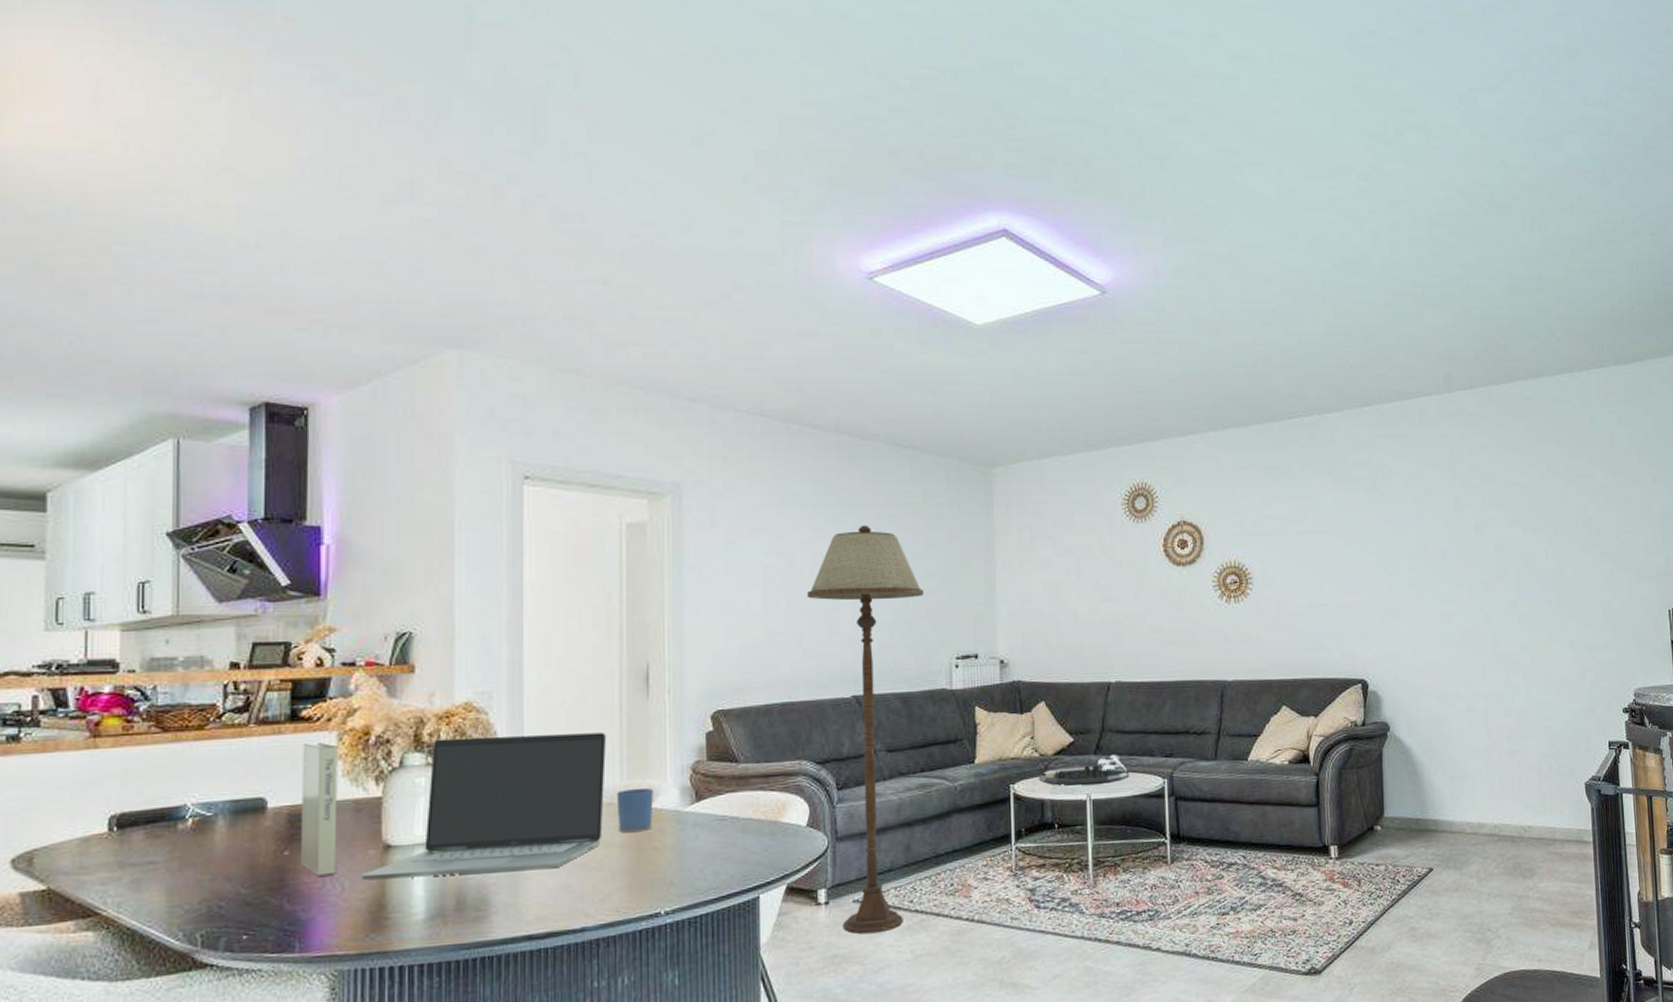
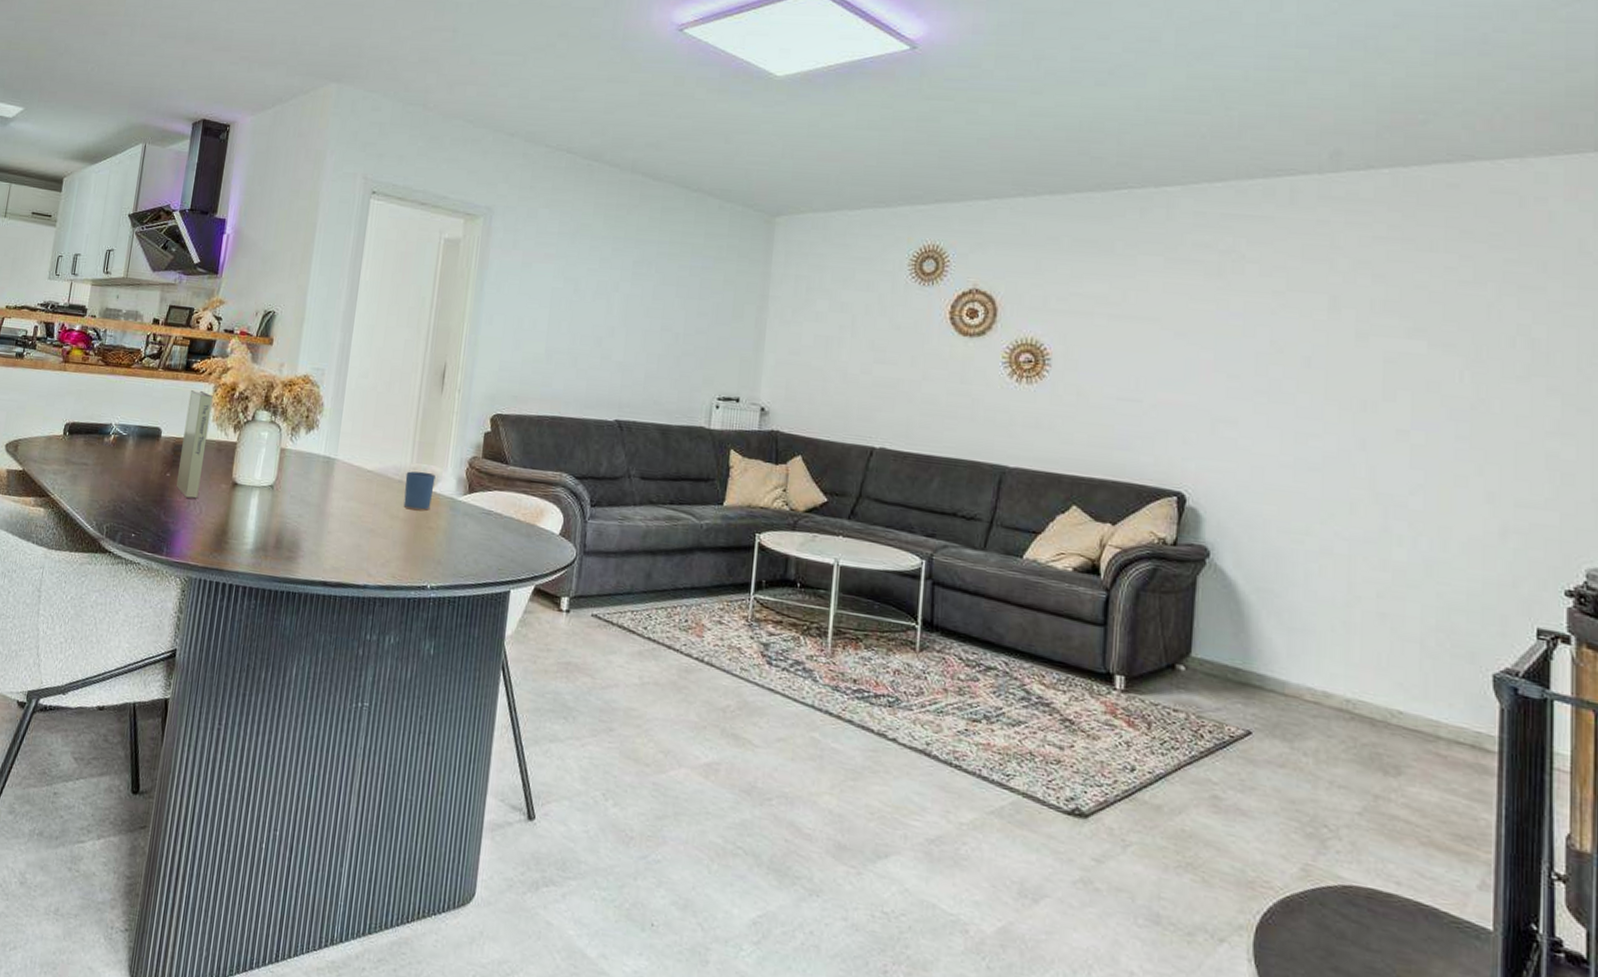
laptop: present [362,732,607,881] -> none [214,402,405,528]
floor lamp: present [806,525,925,934] -> none [579,260,695,652]
decorative tray: present [1039,755,1129,786] -> none [786,523,883,553]

